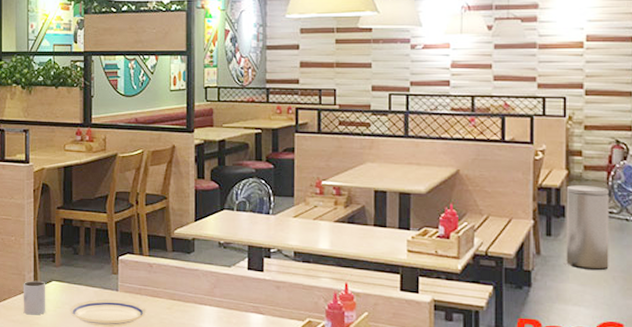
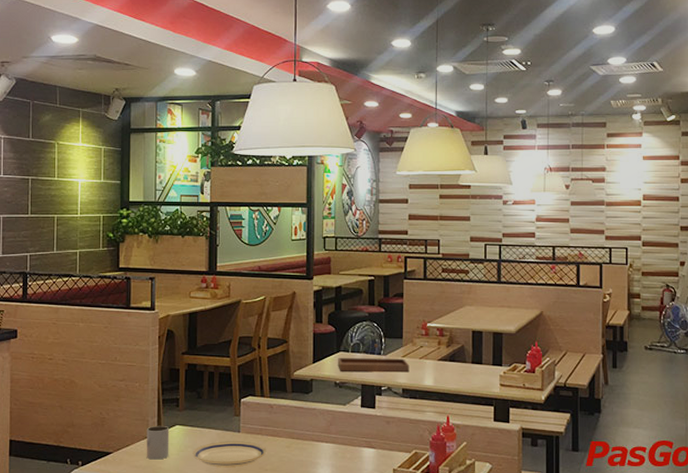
tray: none [222,202,302,234] -> present [338,344,410,373]
pedal bin: present [563,185,612,271] -> none [626,324,663,397]

